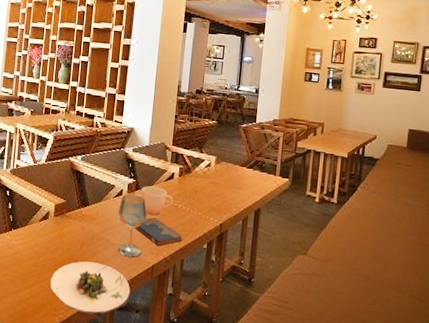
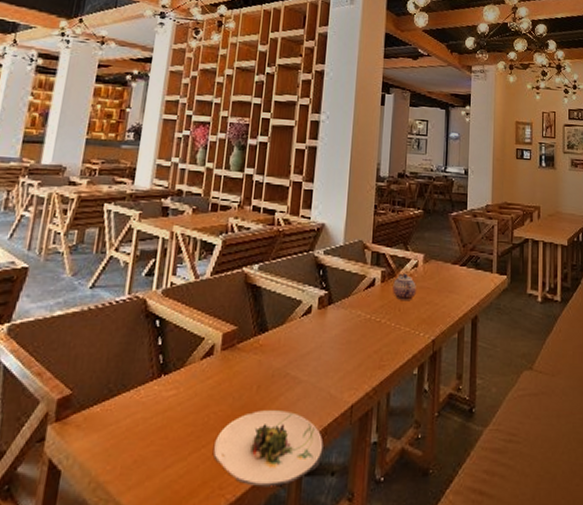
wine glass: present [118,194,148,258] -> none [306,311,344,397]
hardcover book: present [135,217,182,246] -> none [328,338,387,378]
cup: present [141,185,173,215] -> none [335,297,375,335]
teapot: none [188,170,209,193] -> present [392,273,417,301]

